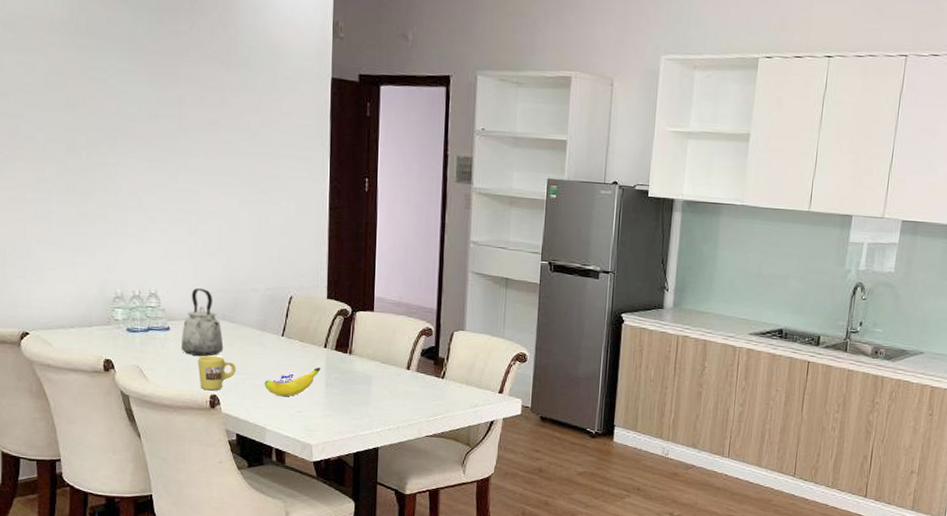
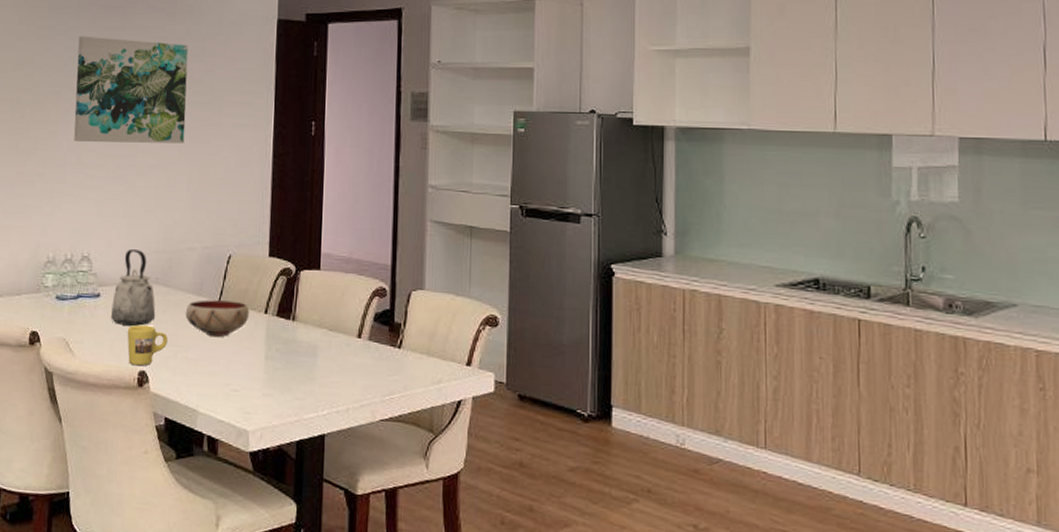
wall art: none [131,80,245,193] -> present [74,36,189,144]
bowl: none [251,335,311,367] -> present [185,299,250,337]
banana: present [264,367,321,397] -> none [197,337,261,373]

